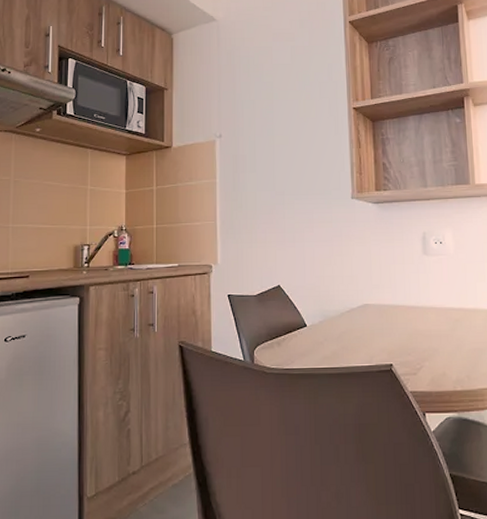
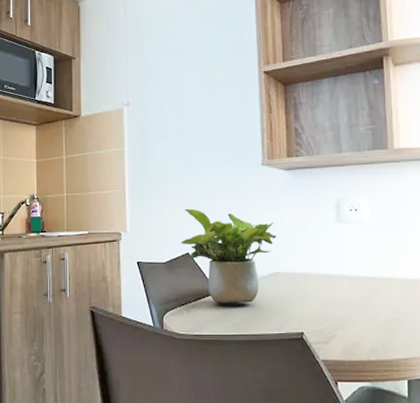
potted plant: none [272,241,366,337] -> present [181,208,277,304]

